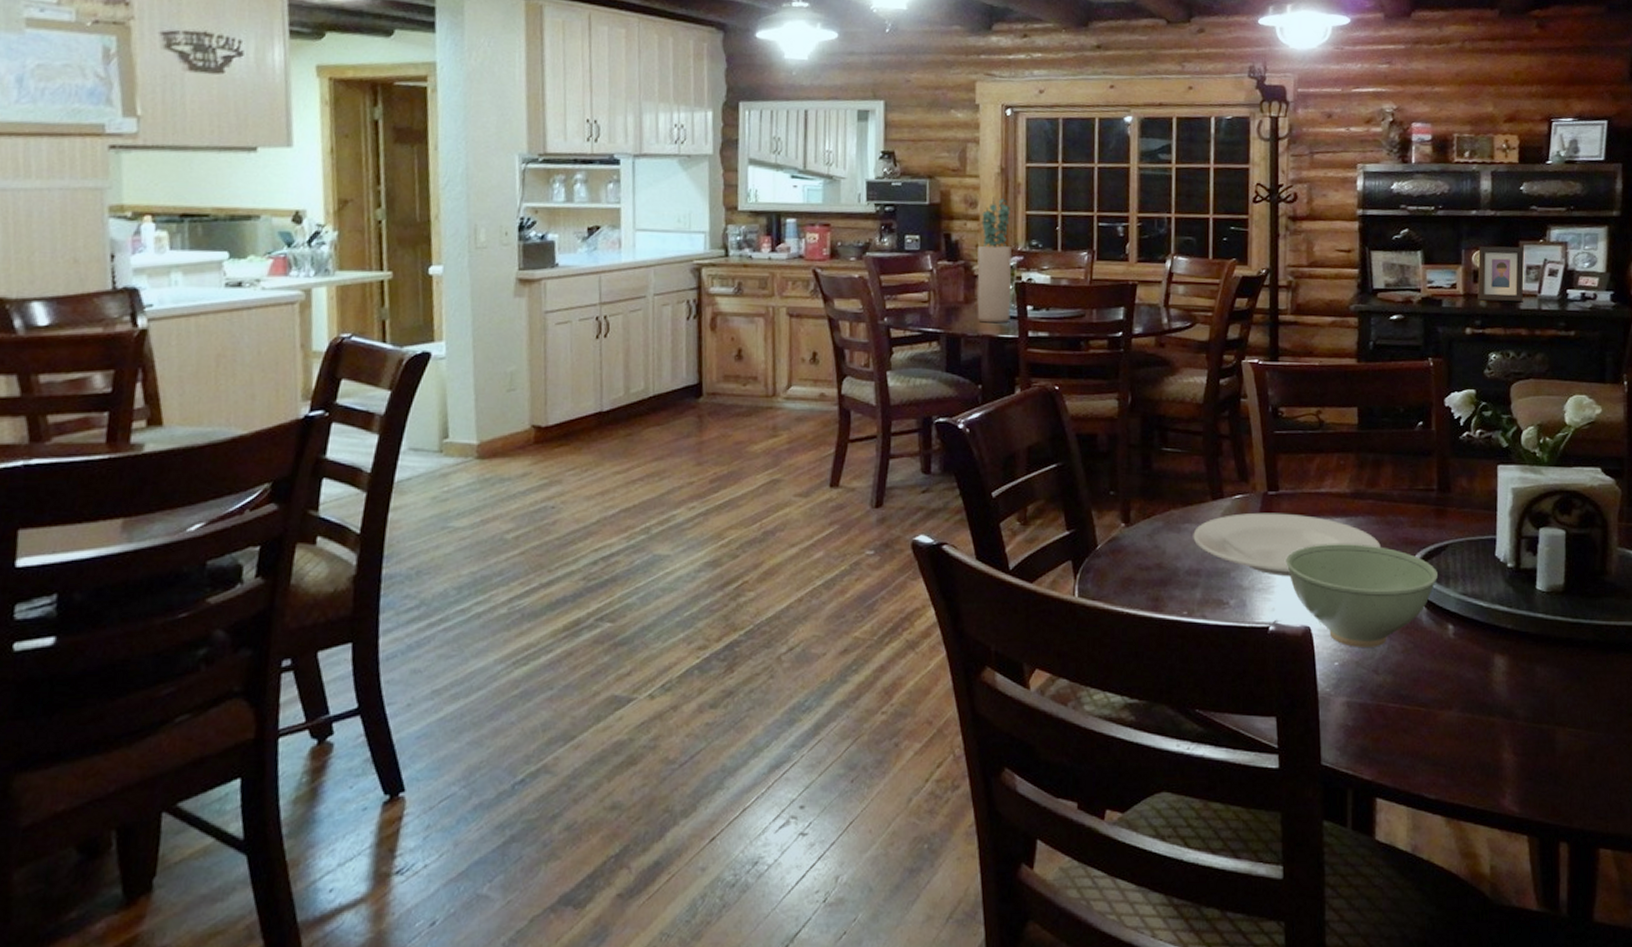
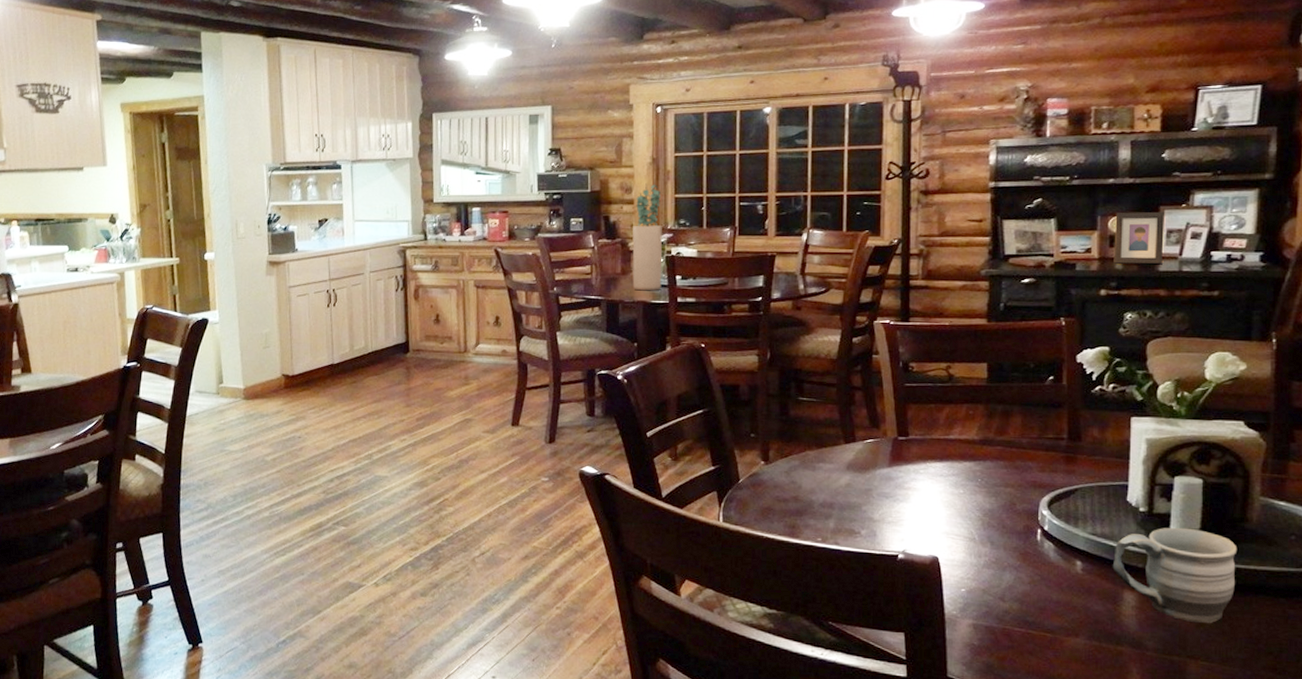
plate: present [1193,512,1382,576] -> none [827,455,1010,511]
bowl: present [1286,544,1438,647] -> none [915,484,1066,578]
mug: none [1483,583,1599,687] -> present [1112,527,1238,624]

